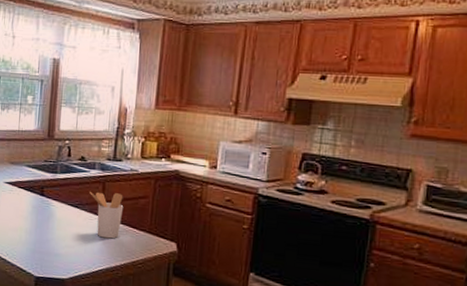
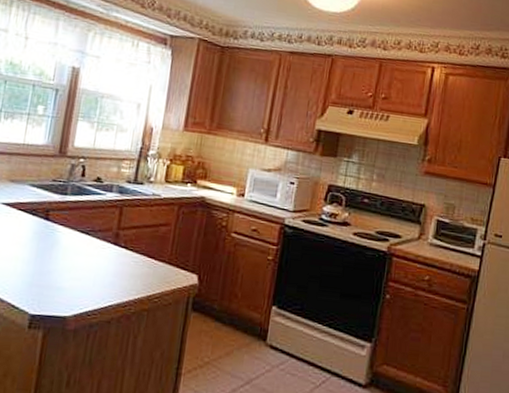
utensil holder: present [90,191,124,239] -> none [104,216,142,270]

